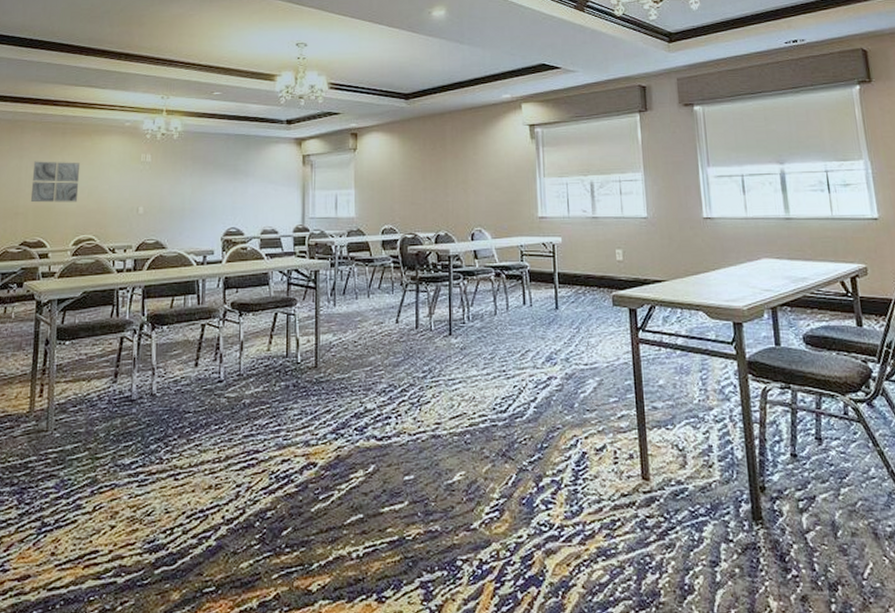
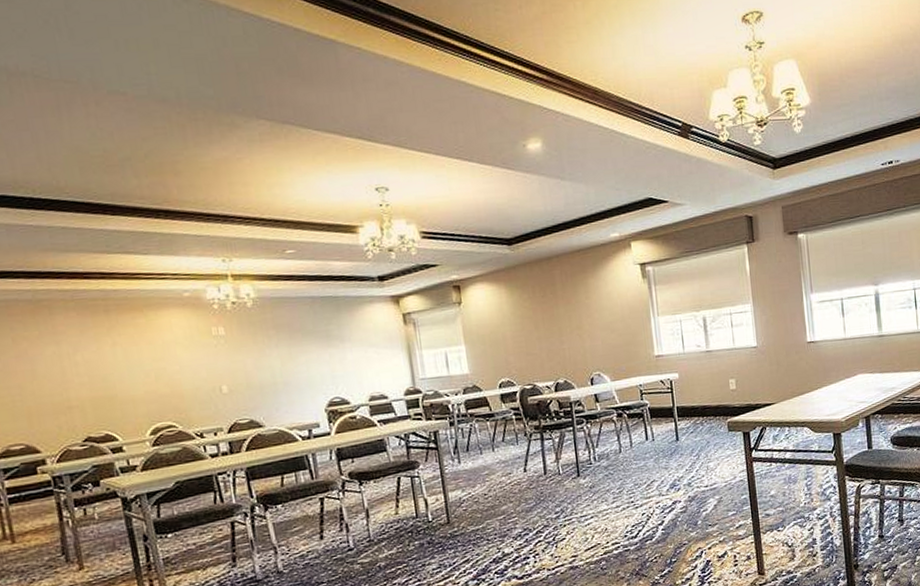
wall art: present [30,161,81,203] -> none [76,343,144,394]

